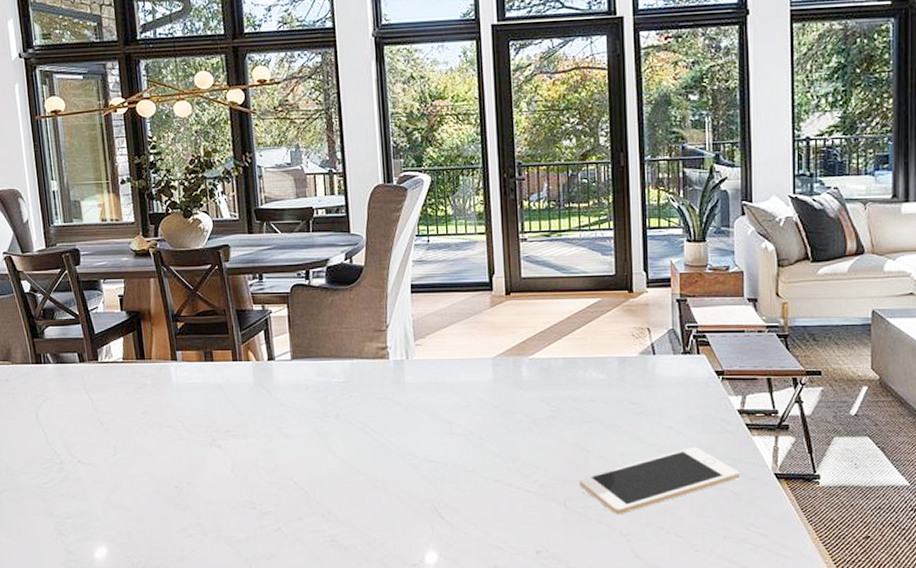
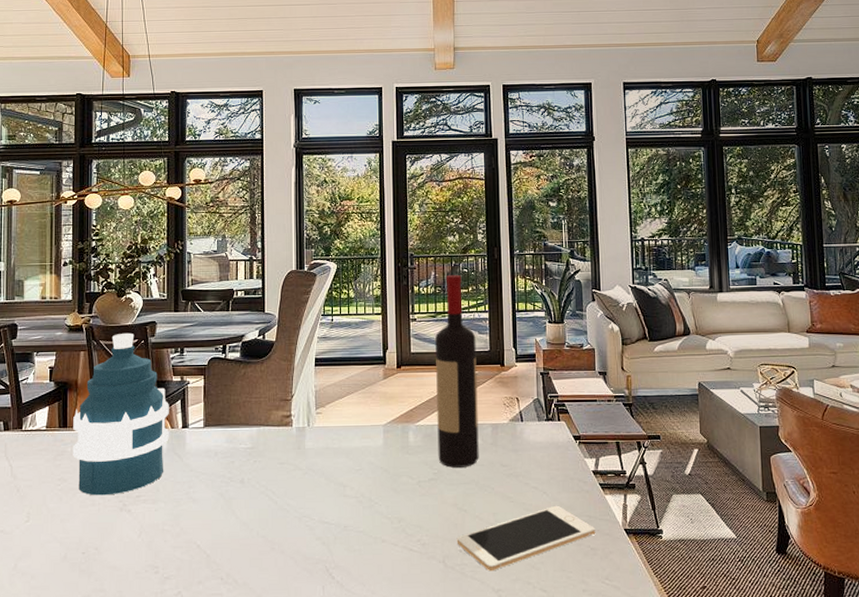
water bottle: none [150,257,255,430] -> present [73,332,169,496]
wine bottle: none [550,186,604,405] -> present [435,274,479,468]

